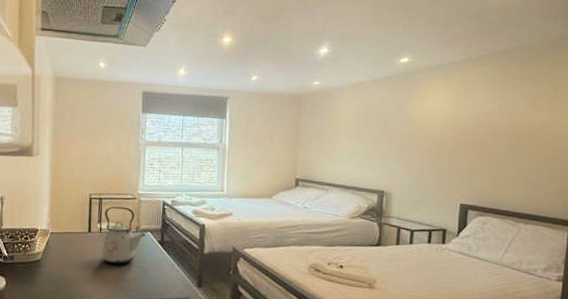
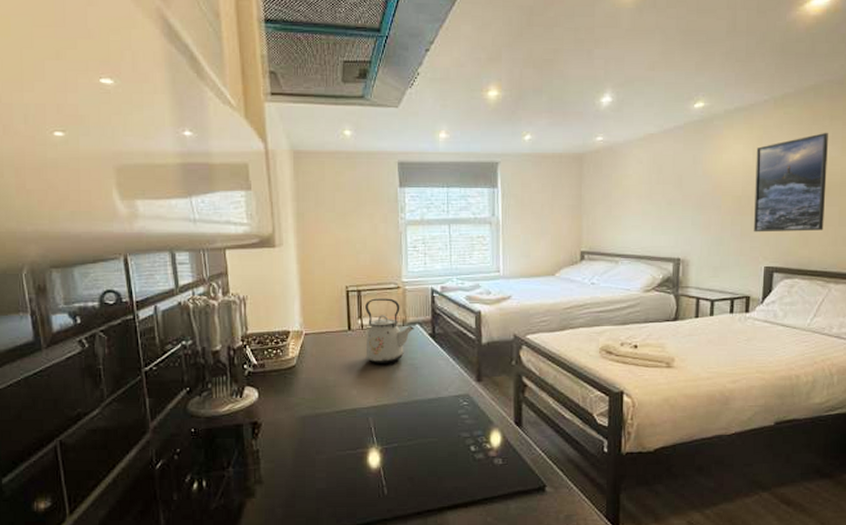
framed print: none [451,90,519,176] -> present [754,132,828,233]

